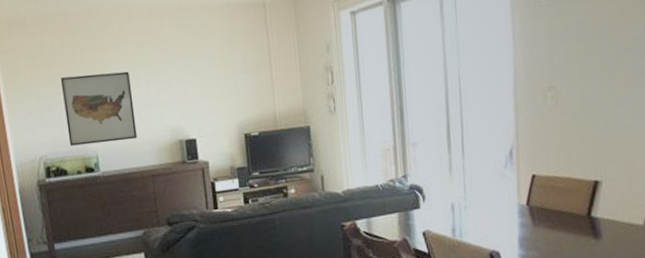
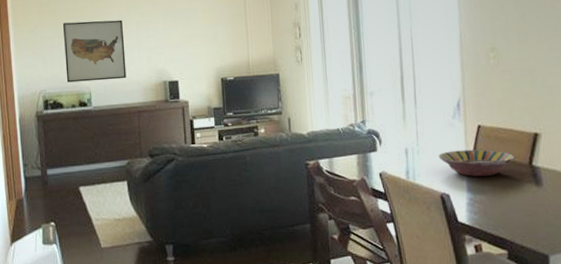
serving bowl: none [488,201,573,232] -> present [438,149,515,177]

